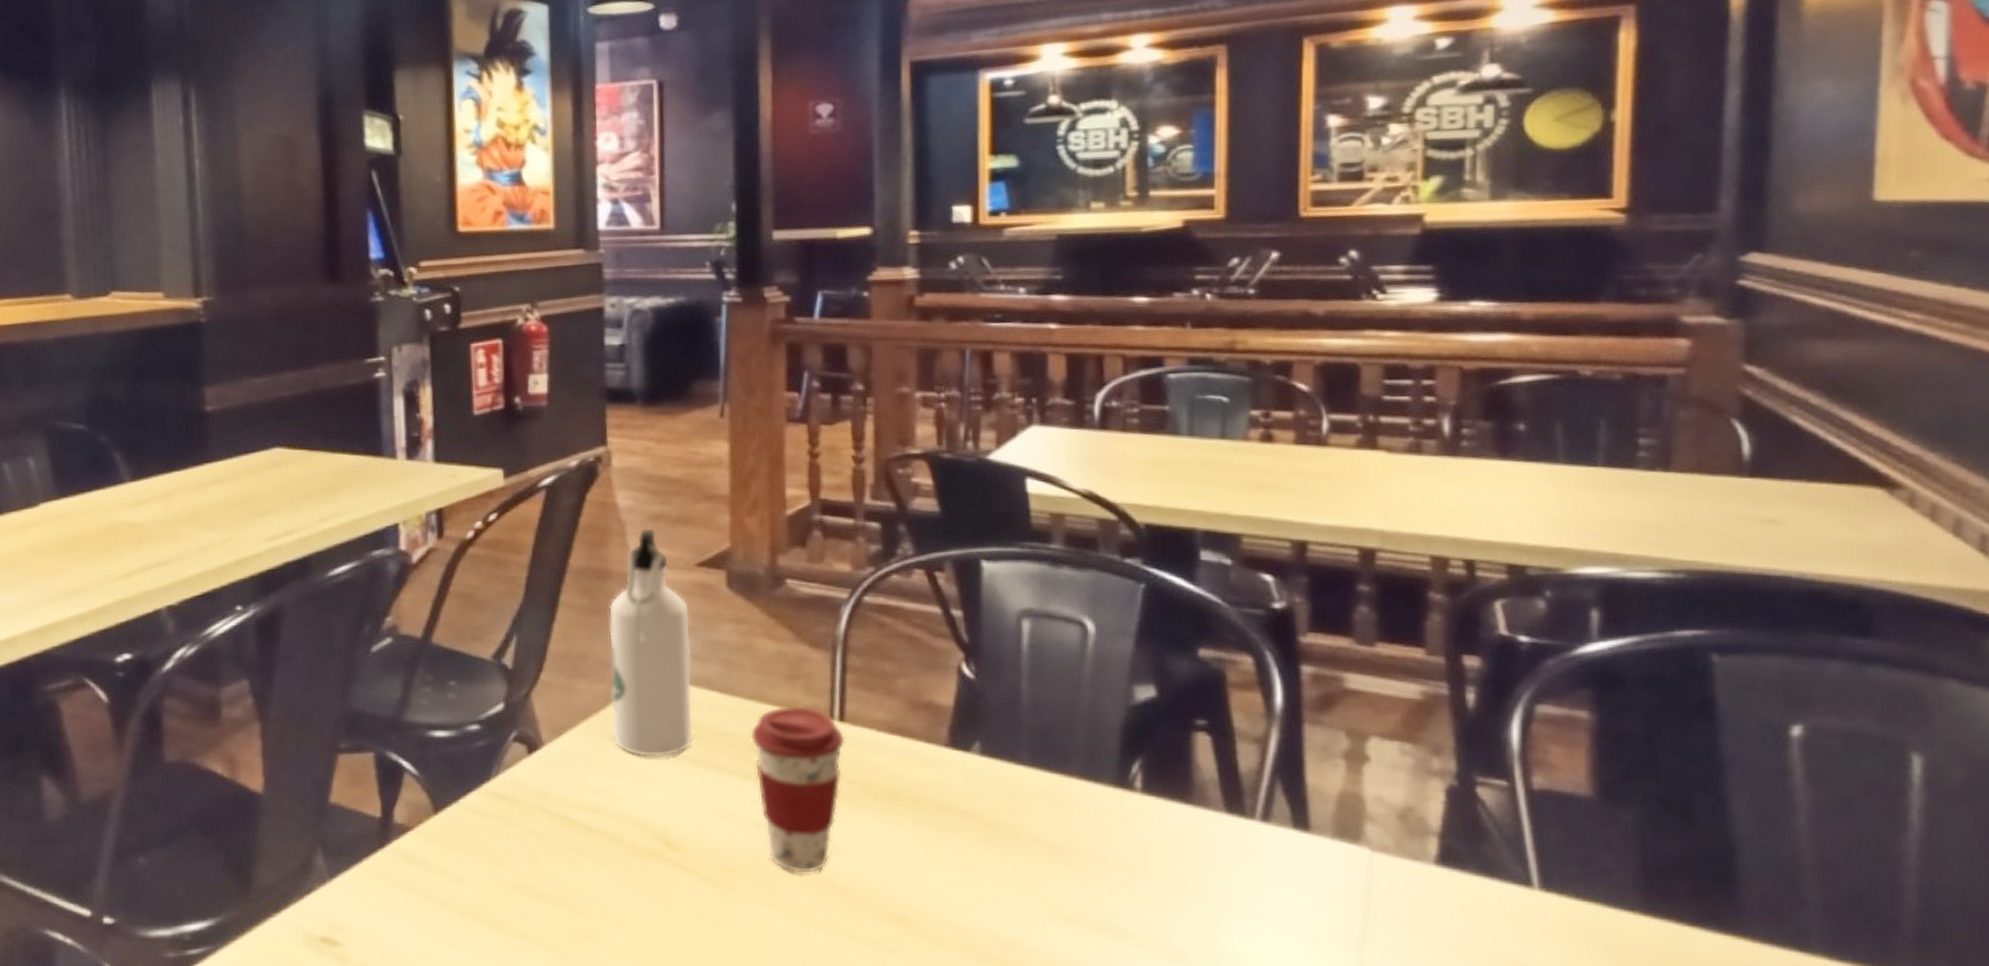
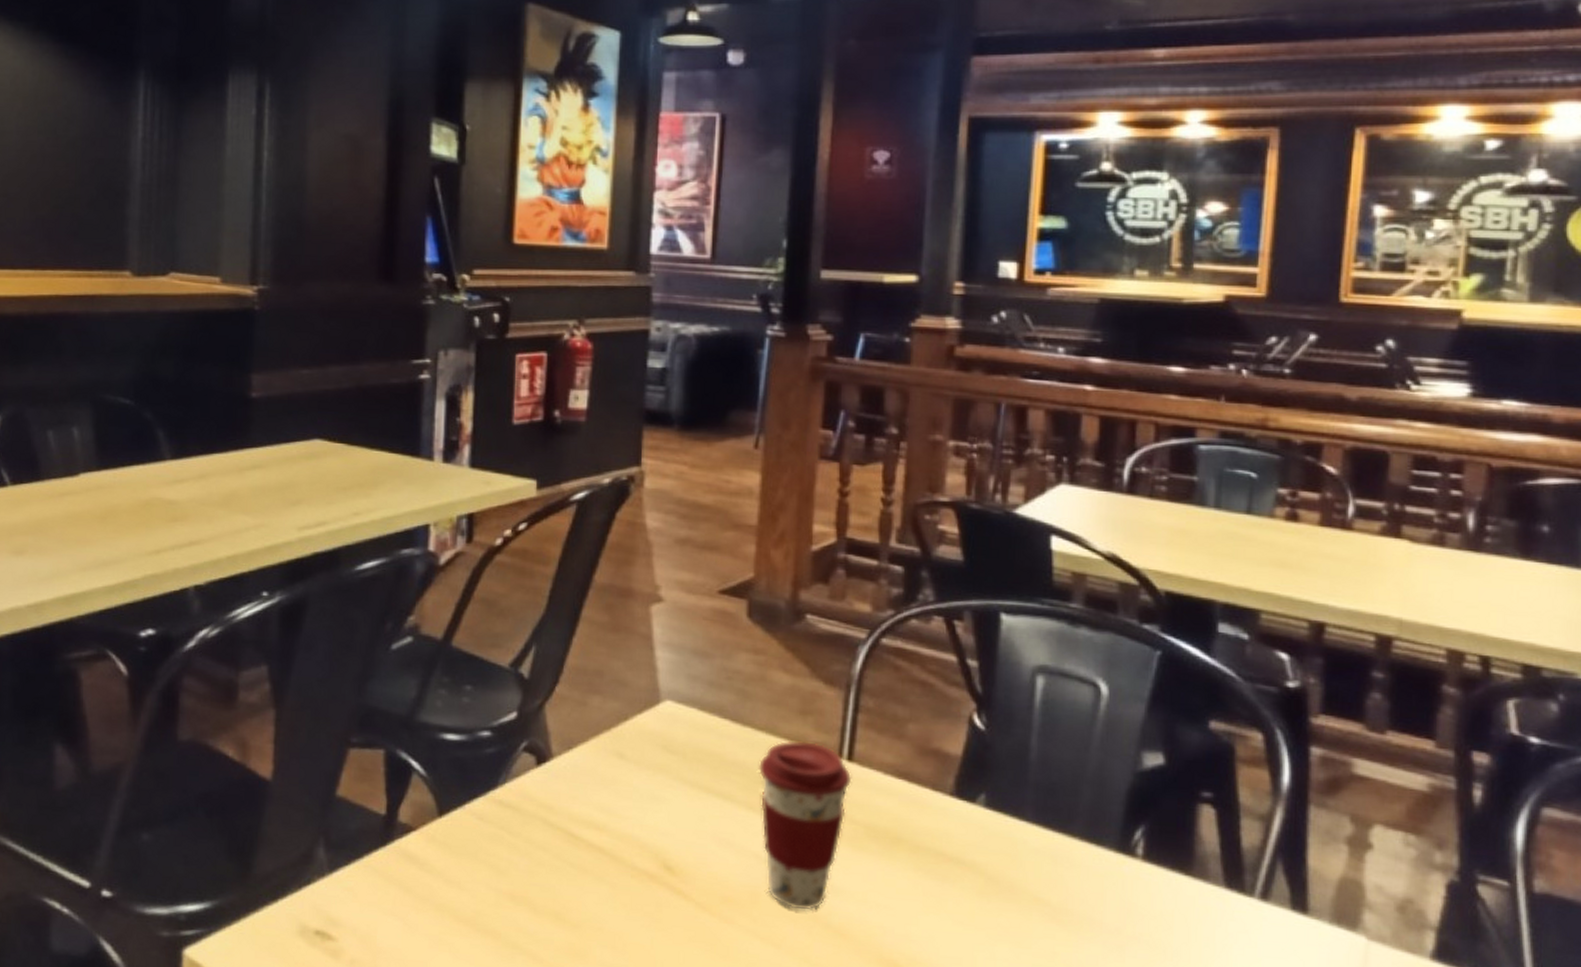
water bottle: present [608,528,693,758] -> none [622,551,708,781]

